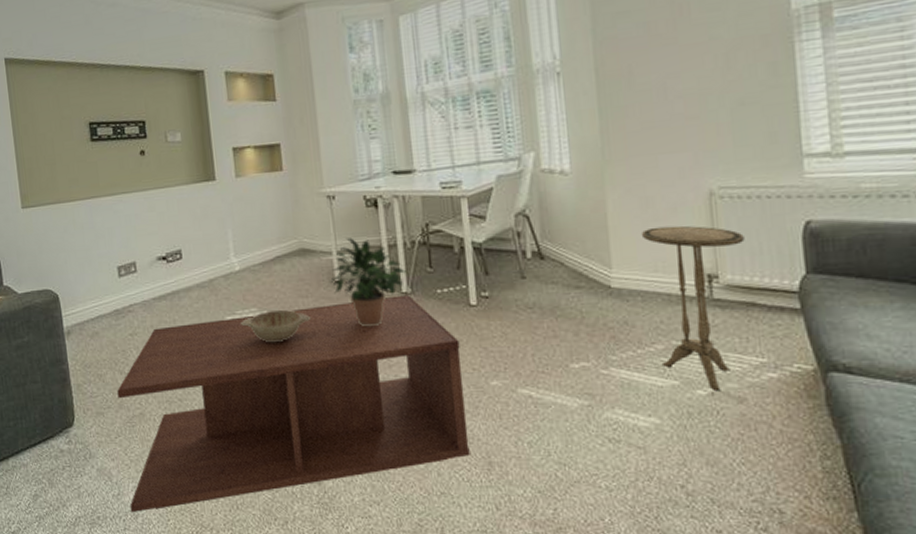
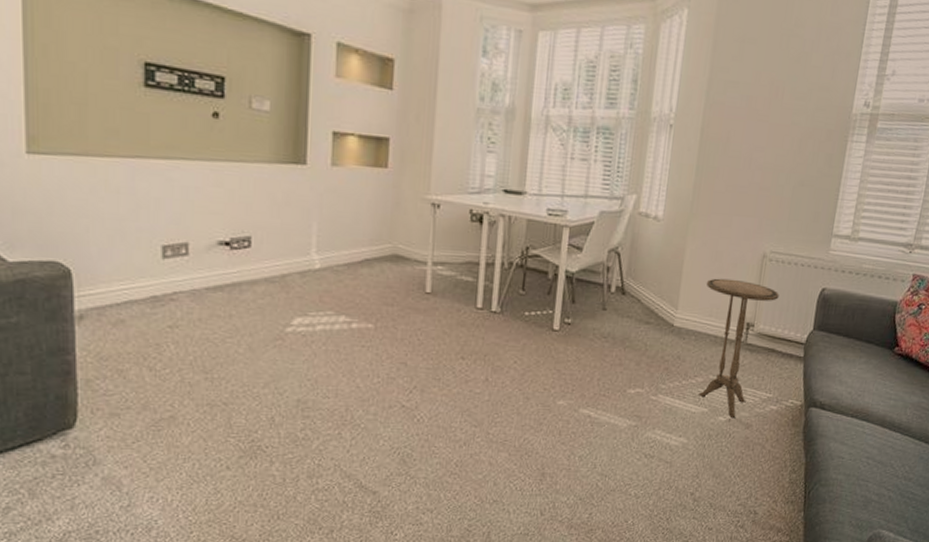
coffee table: present [117,295,470,513] -> none [142,313,537,526]
decorative bowl: present [240,309,312,343] -> none [311,315,394,350]
potted plant: present [327,237,408,327] -> none [417,250,501,342]

